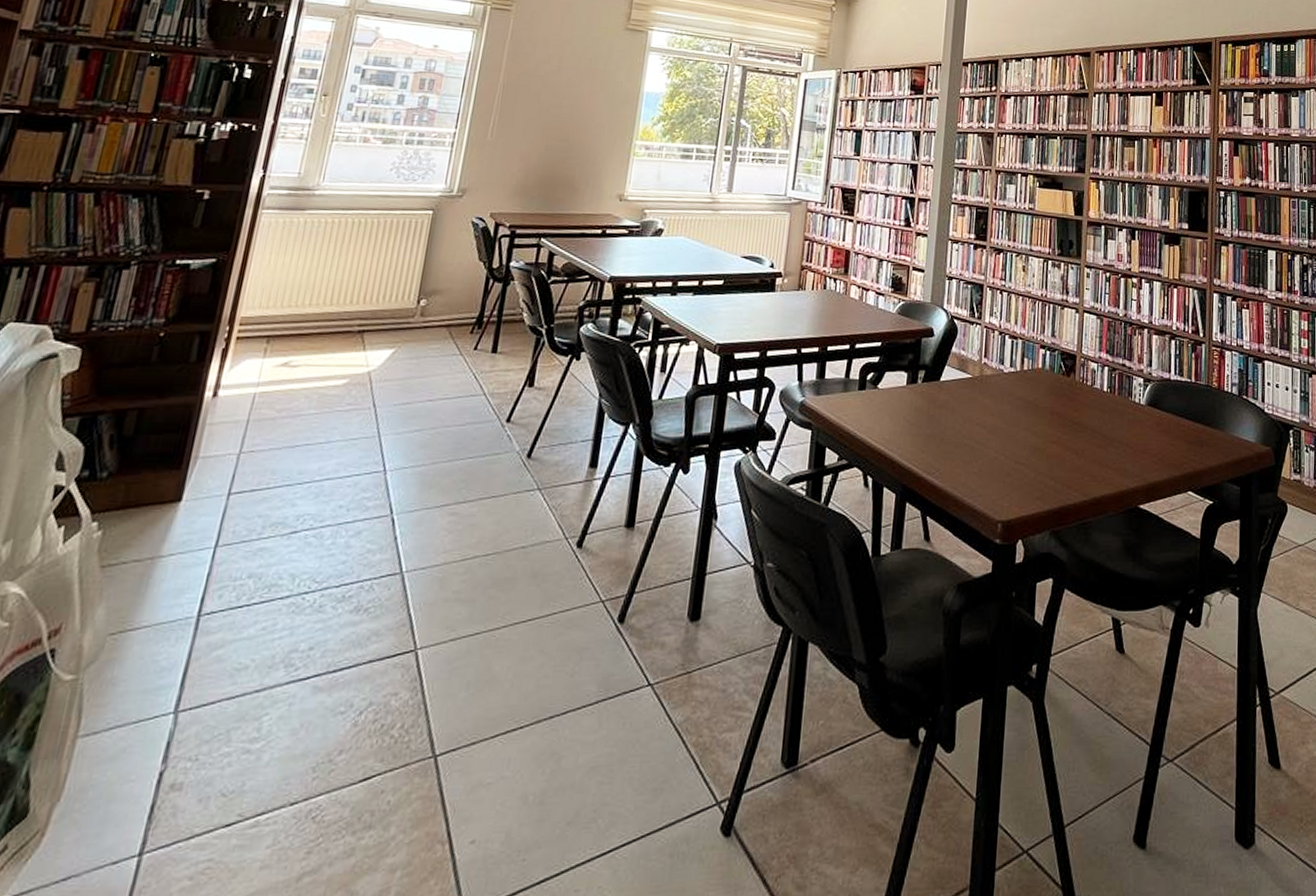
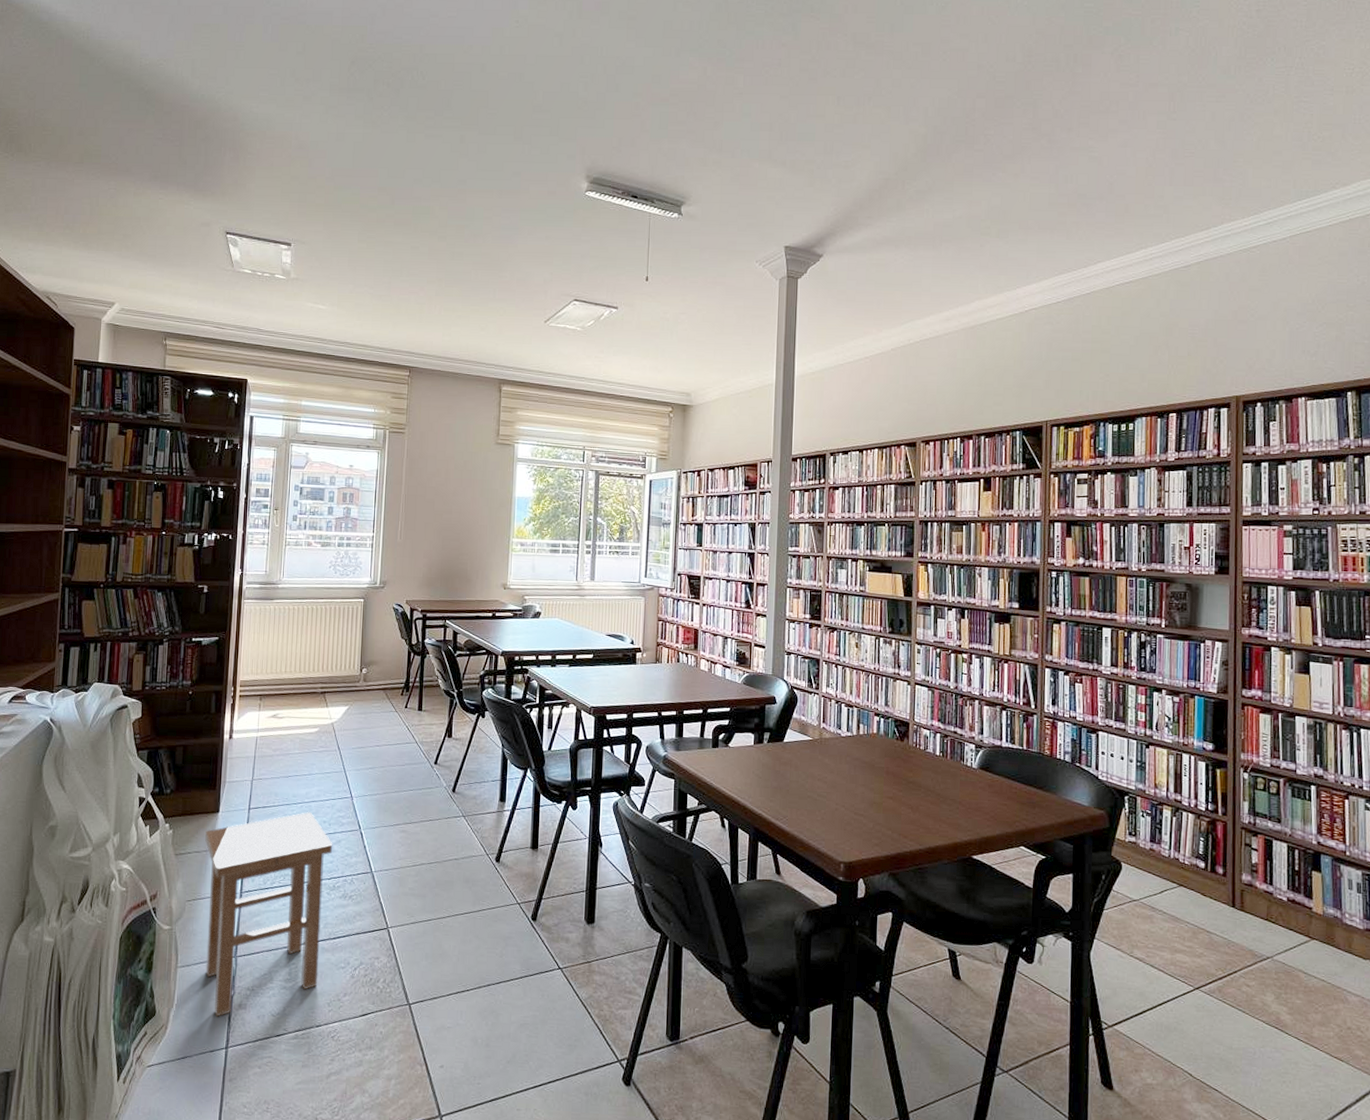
stool: none [123,493,350,808] -> present [205,811,333,1017]

